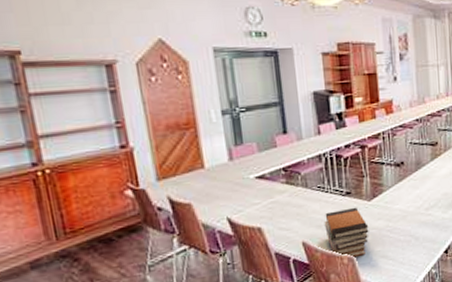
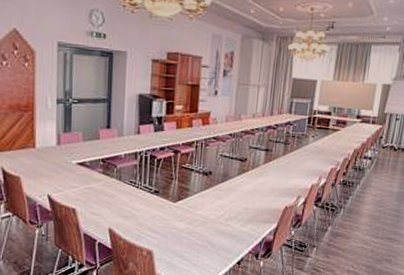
book stack: present [324,207,369,259] -> none [130,205,170,252]

